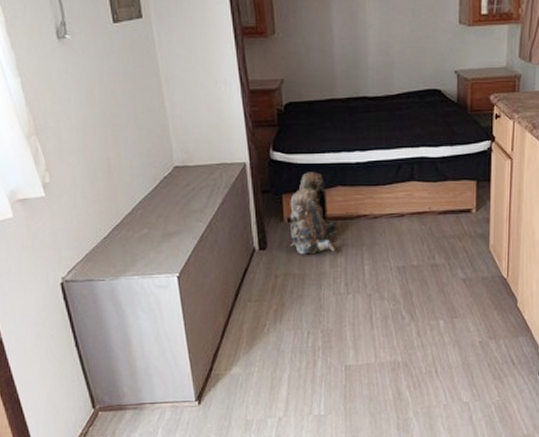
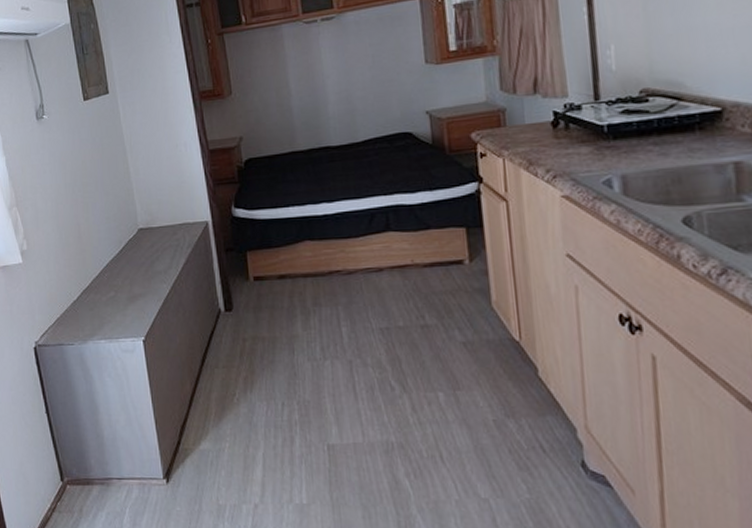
backpack: present [289,172,339,255] -> none [255,227,310,316]

